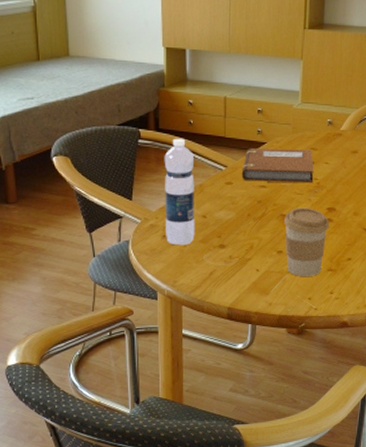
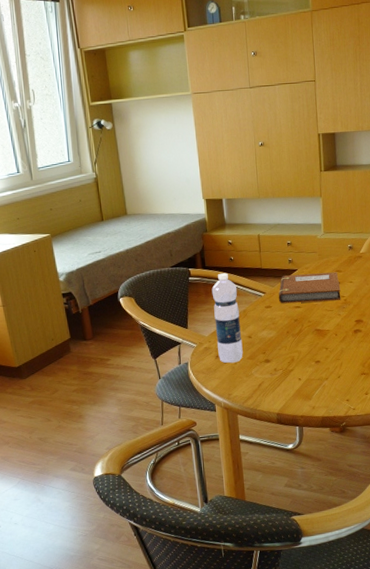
coffee cup: present [283,207,329,276] -> none [318,321,359,382]

